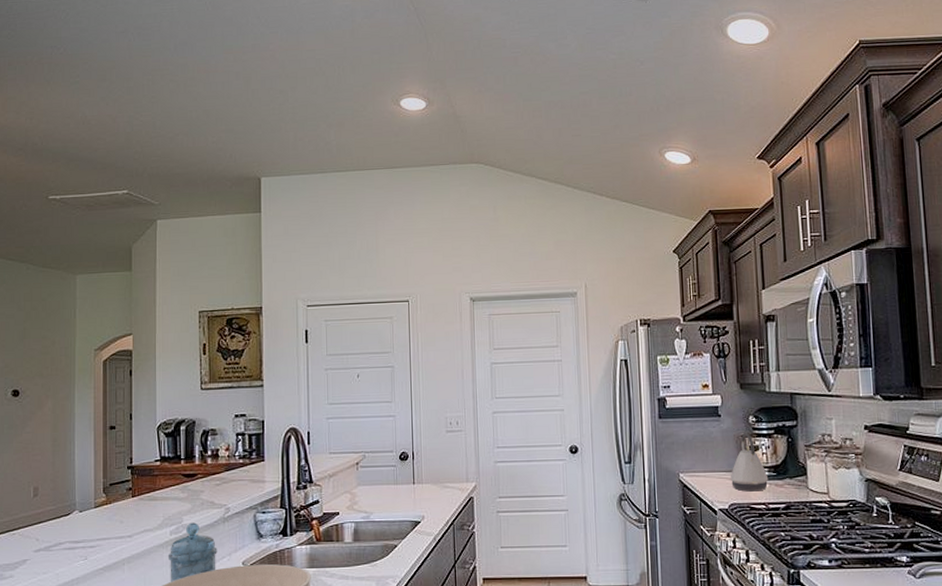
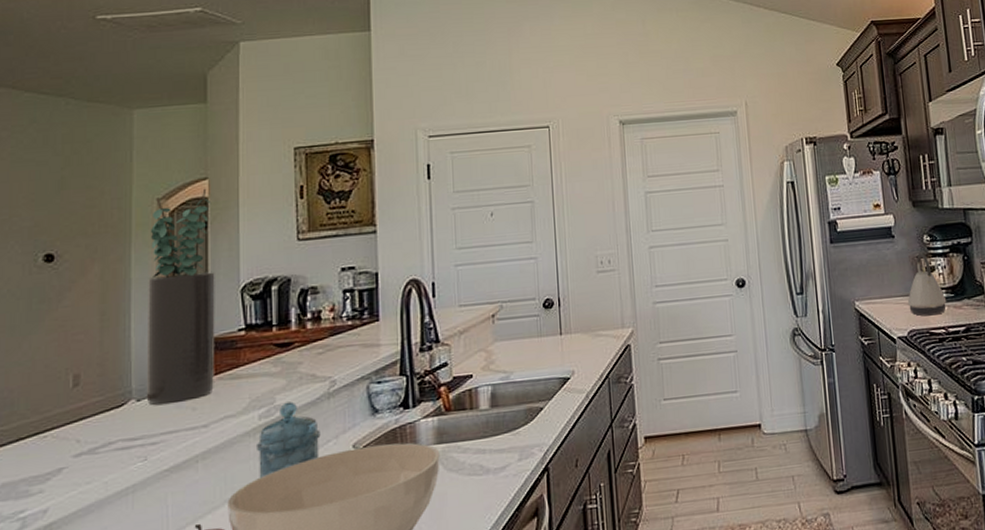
vase: none [86,342,138,517] -> present [146,188,215,406]

